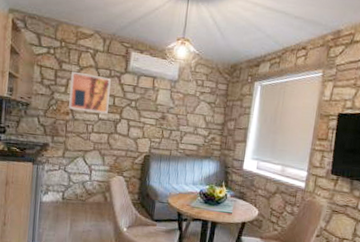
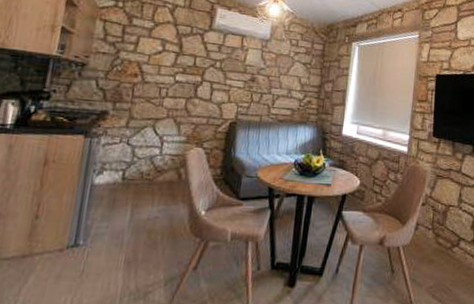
wall art: present [68,71,111,114] -> none [137,27,192,76]

